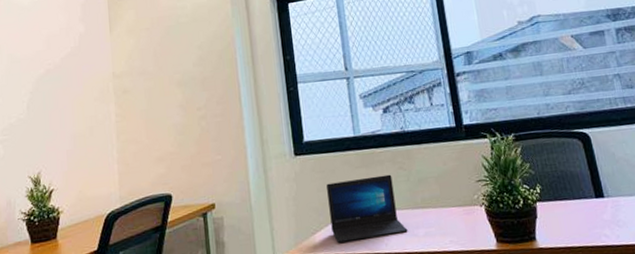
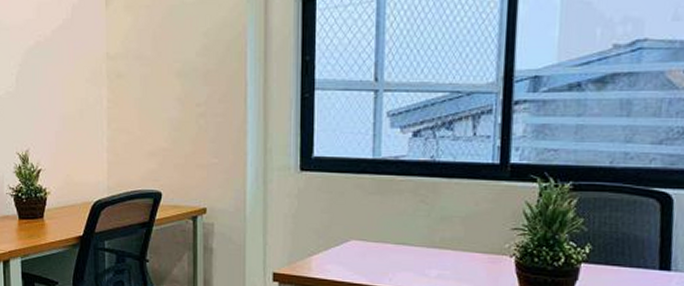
laptop: present [326,174,408,243] -> none [331,205,418,271]

